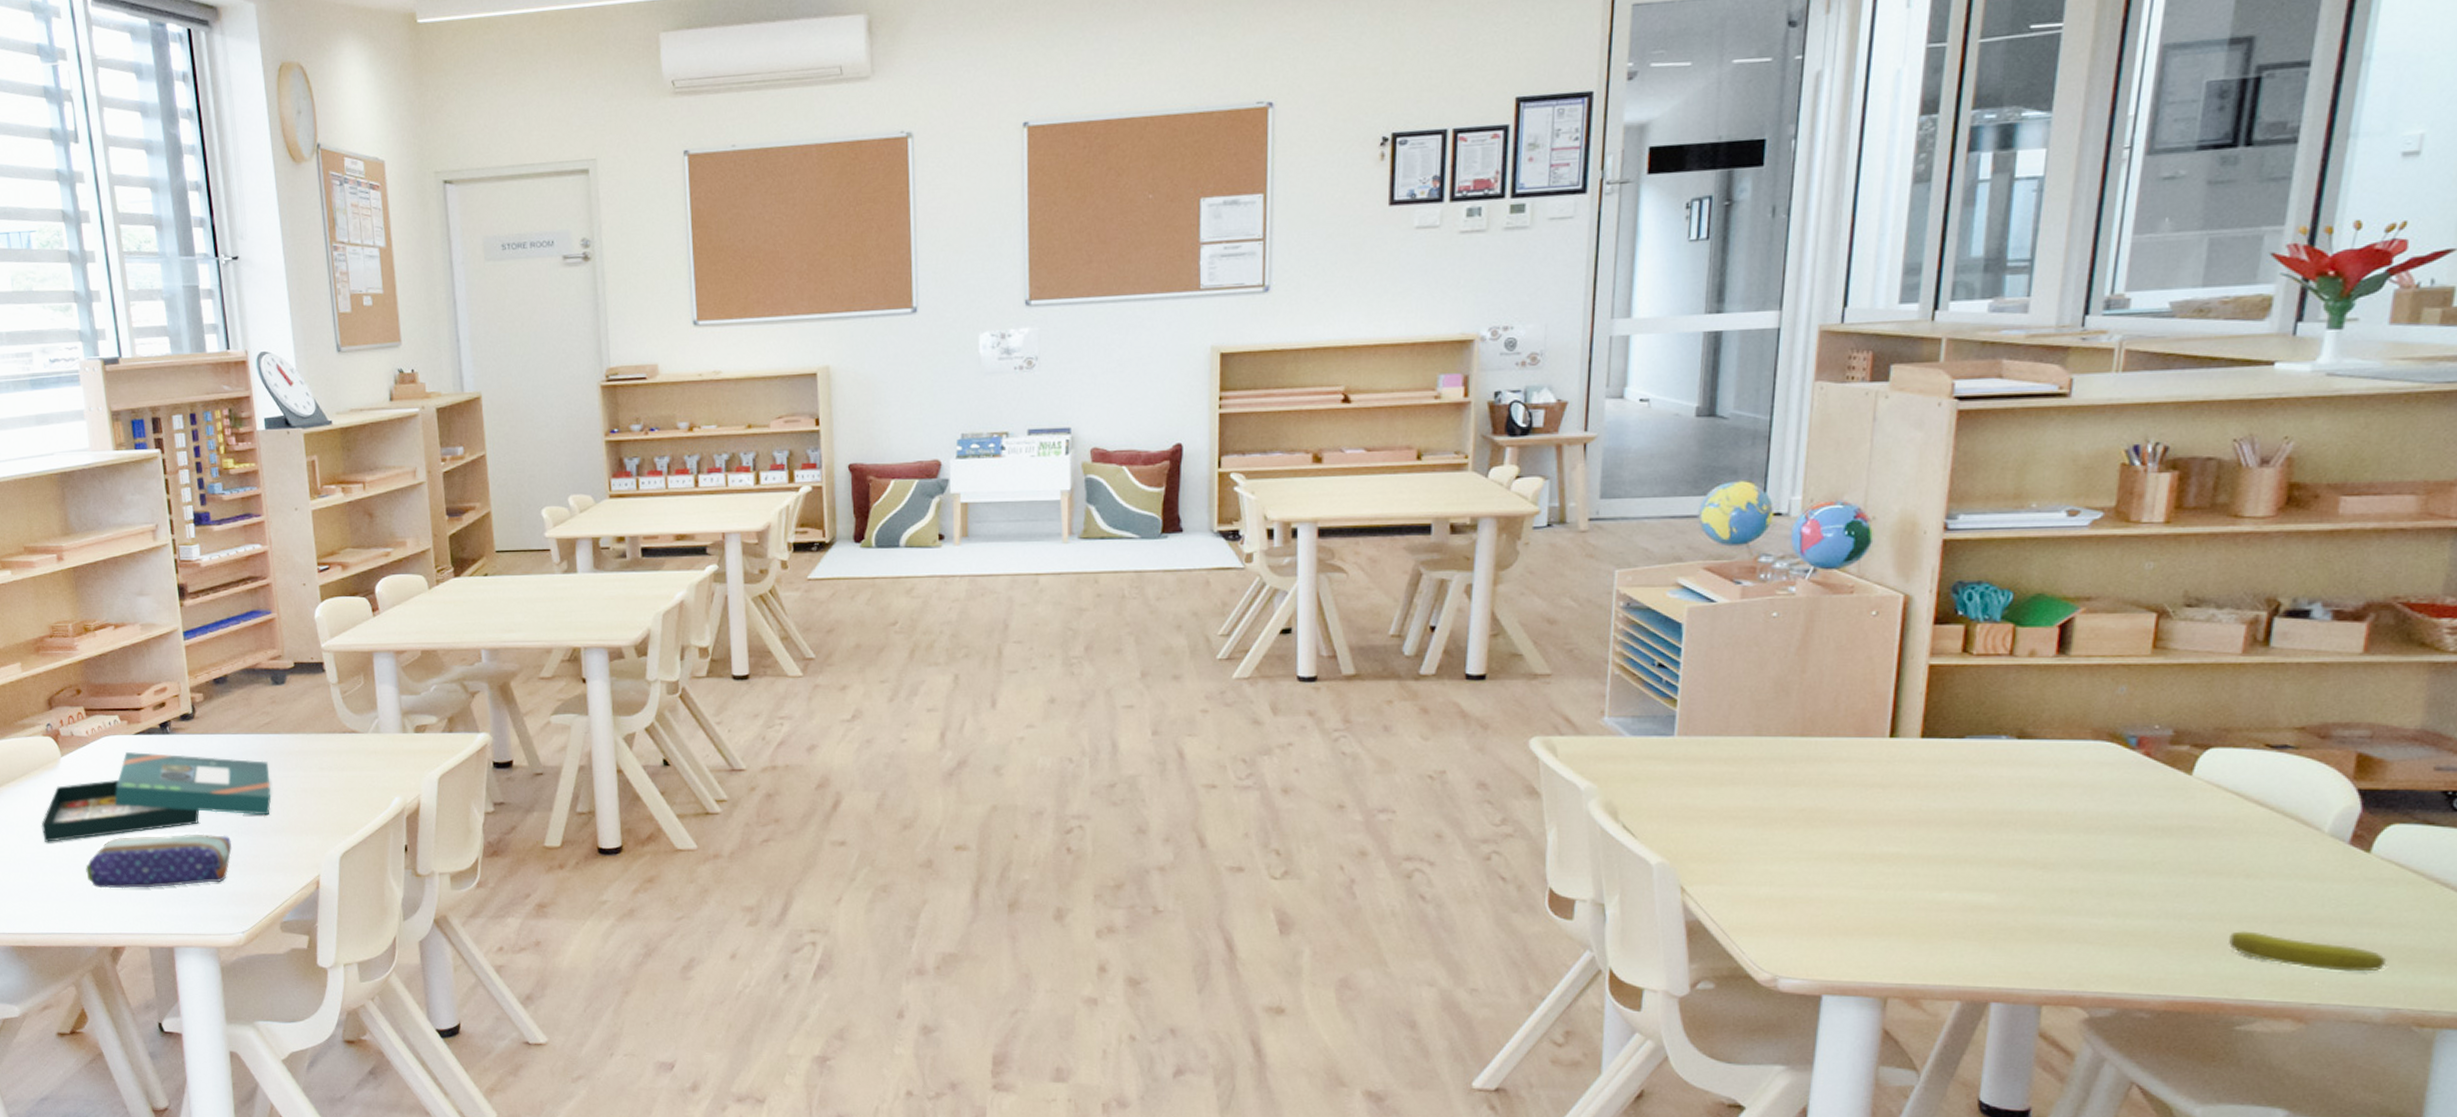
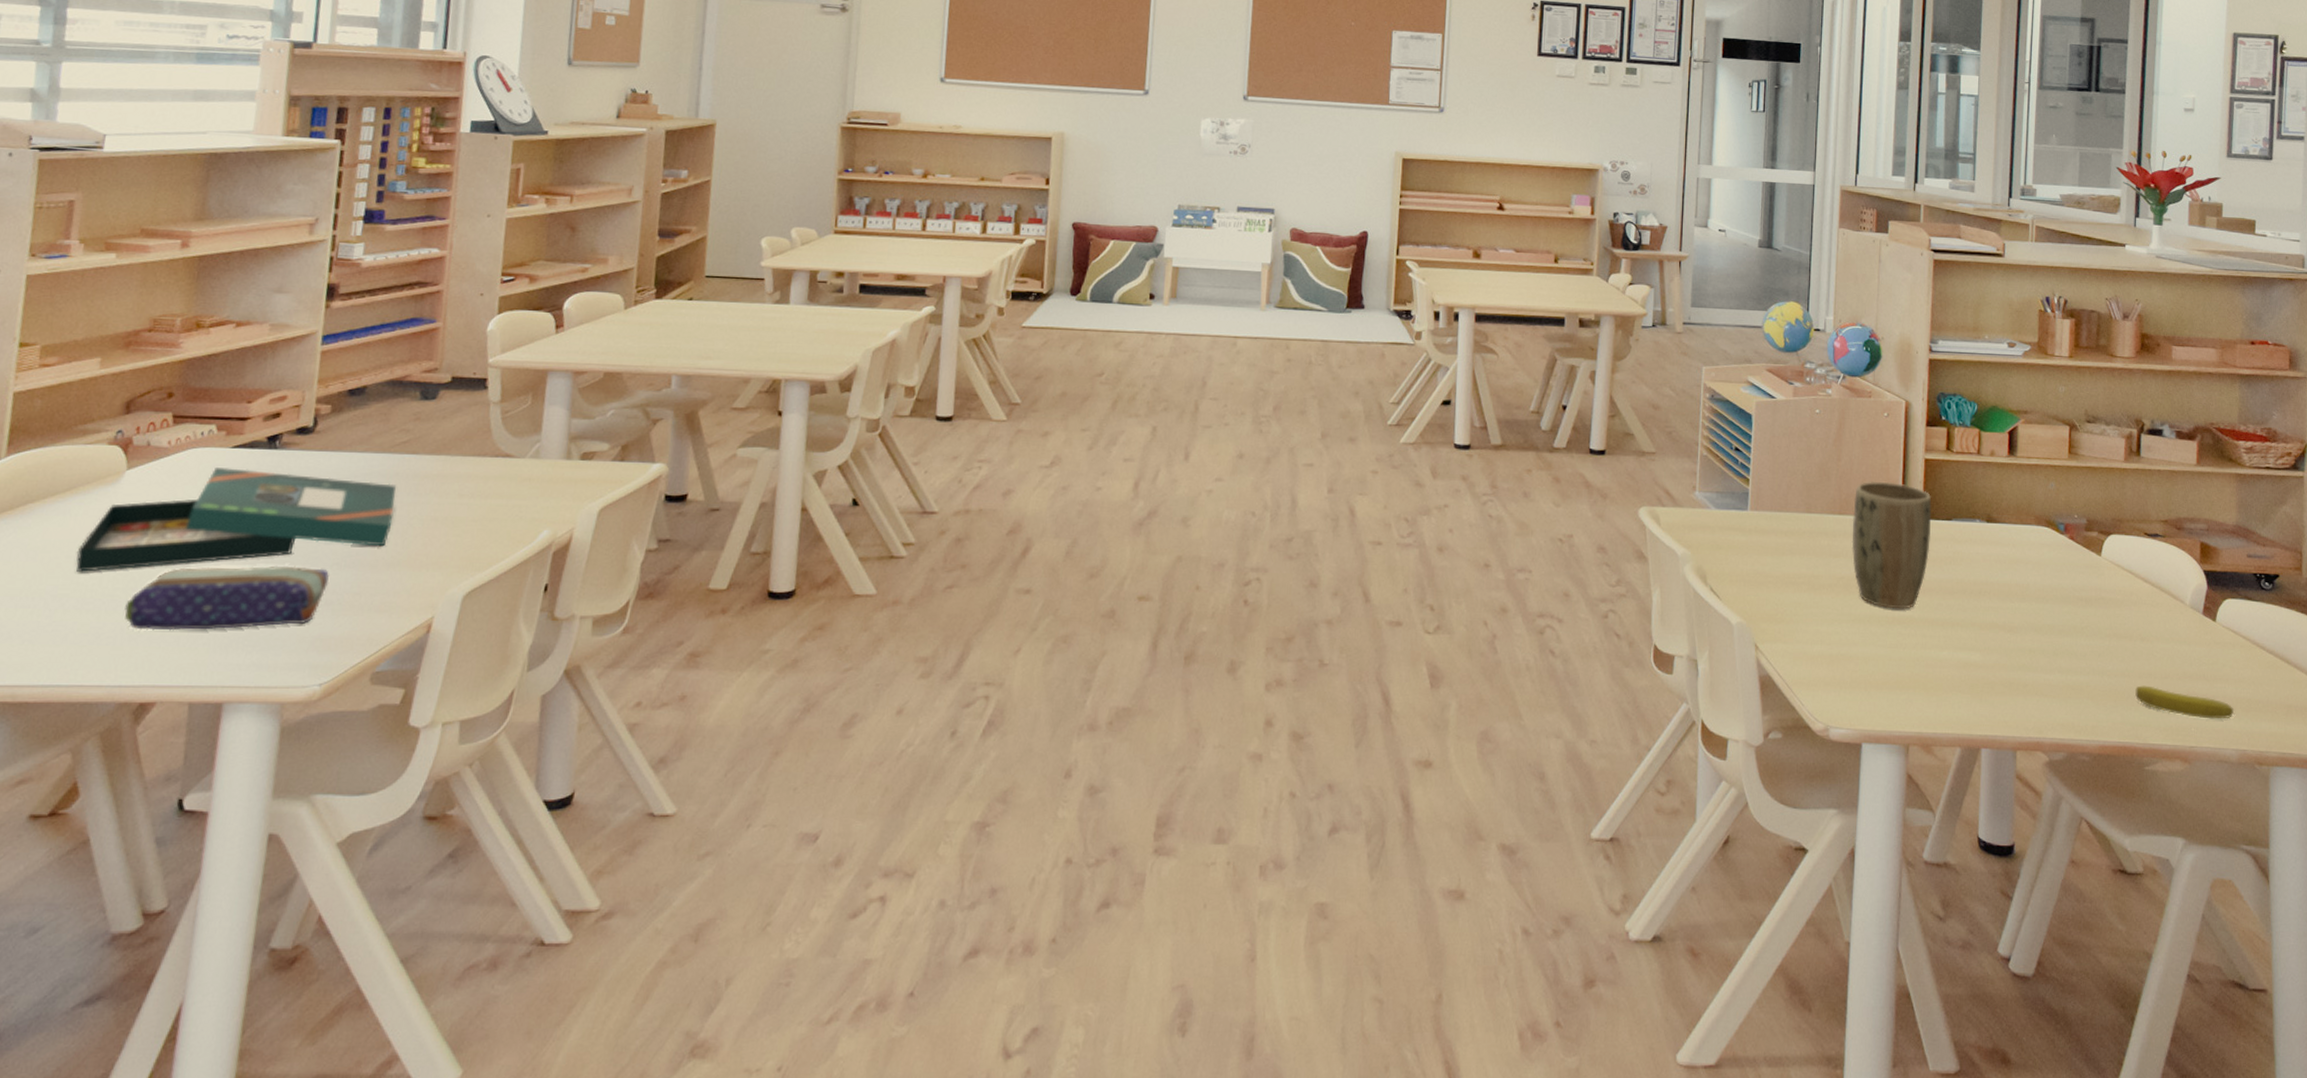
plant pot: none [1817,694,1937,845] -> present [1851,481,1932,609]

